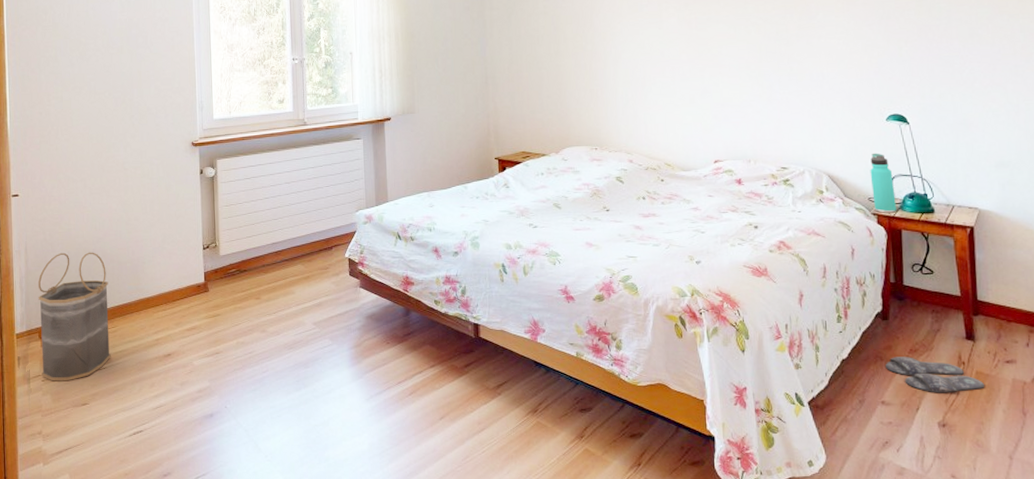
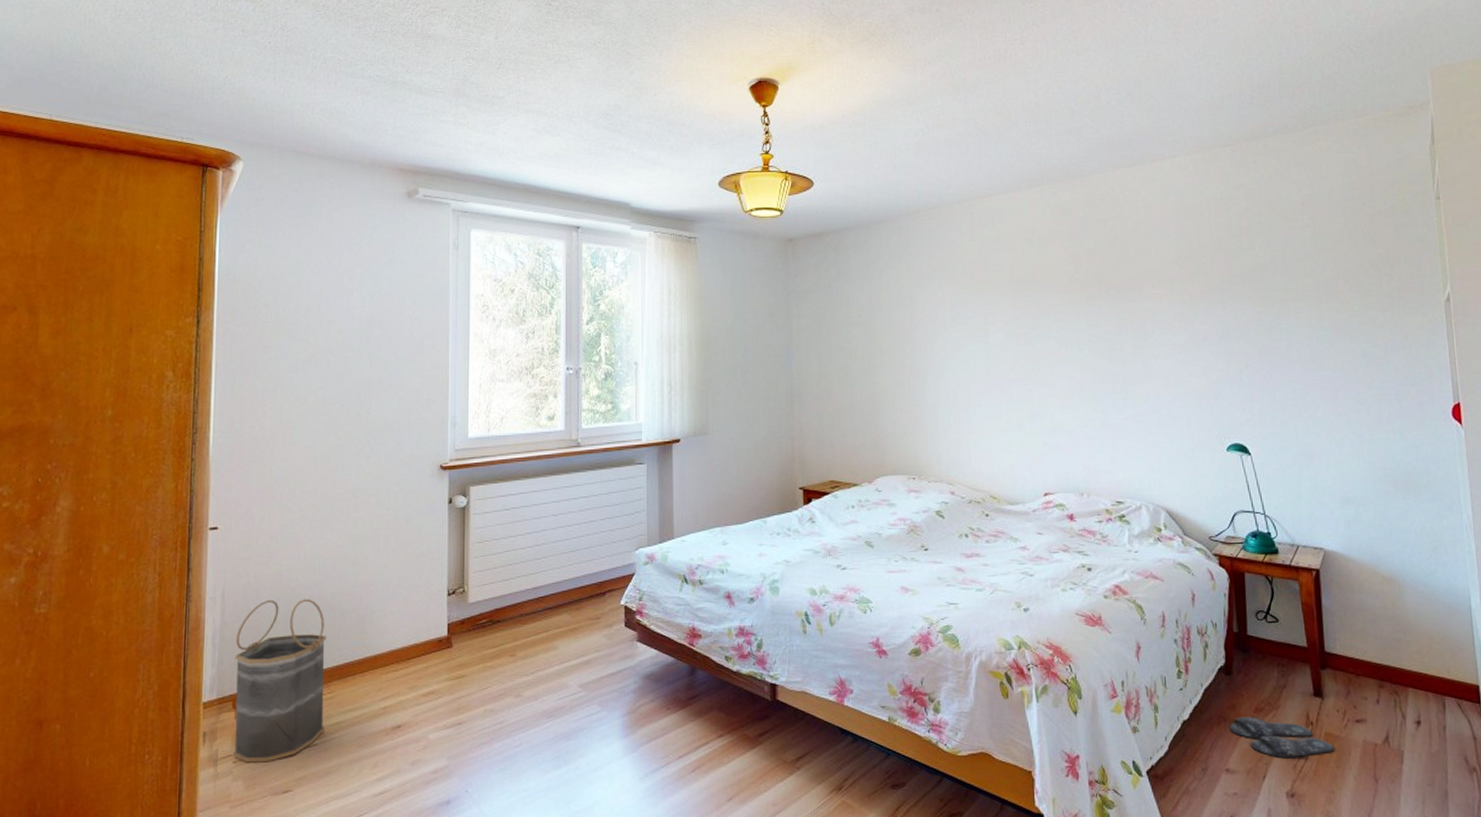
thermos bottle: present [870,153,896,214] -> none [1210,486,1239,555]

